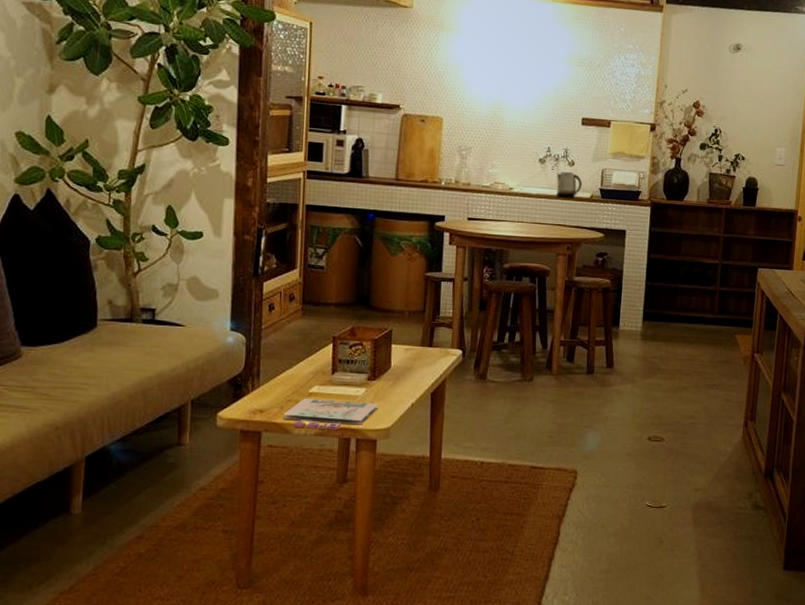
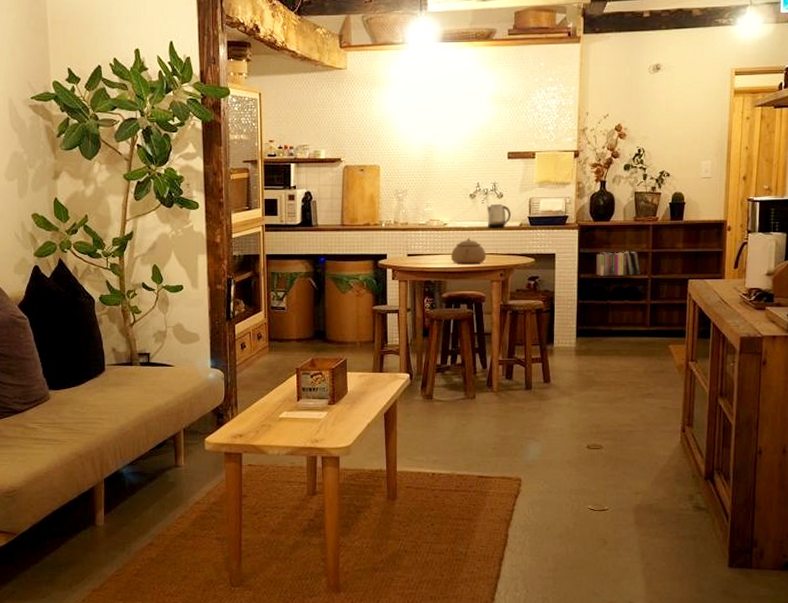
magazine: present [283,397,379,431] -> none [259,422,339,450]
teapot: none [515,205,554,234] -> present [451,238,486,264]
books: none [666,231,712,260] -> present [596,251,641,276]

